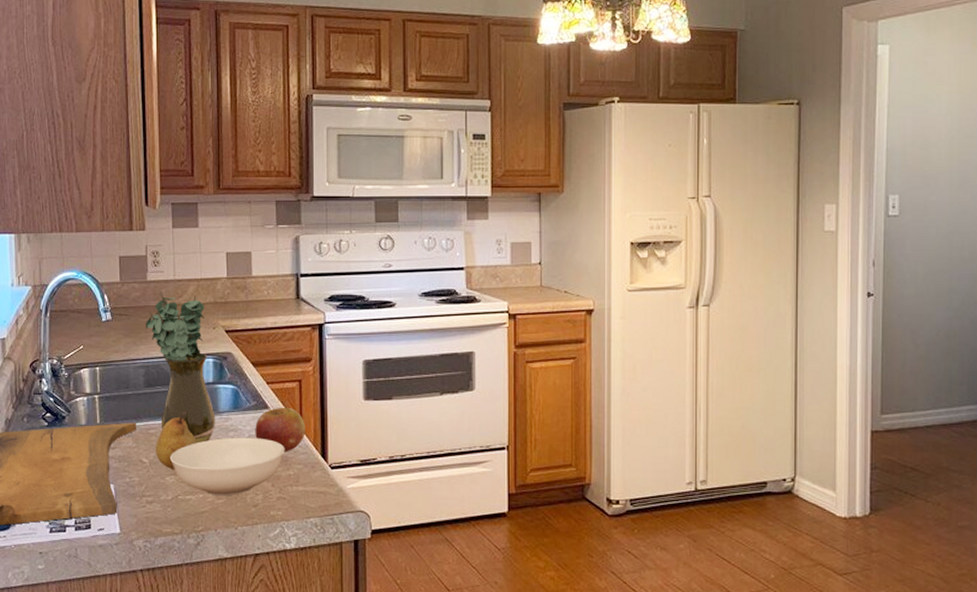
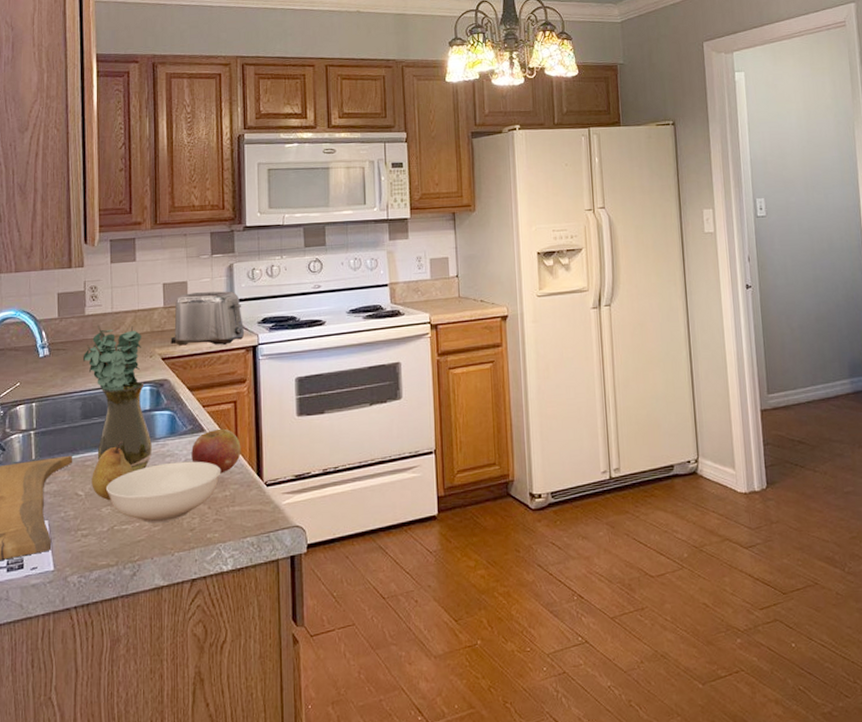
toaster: none [234,264,311,322] -> present [170,291,245,346]

